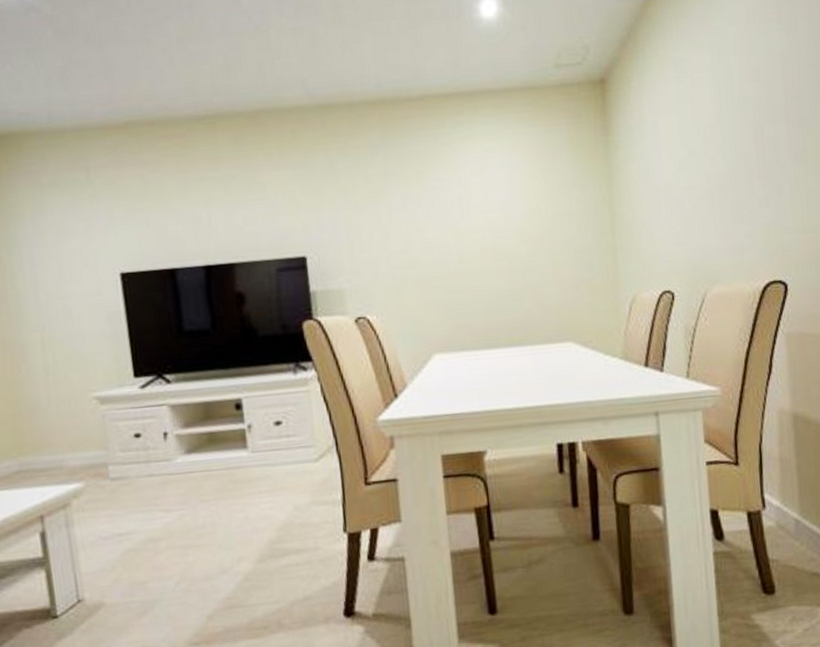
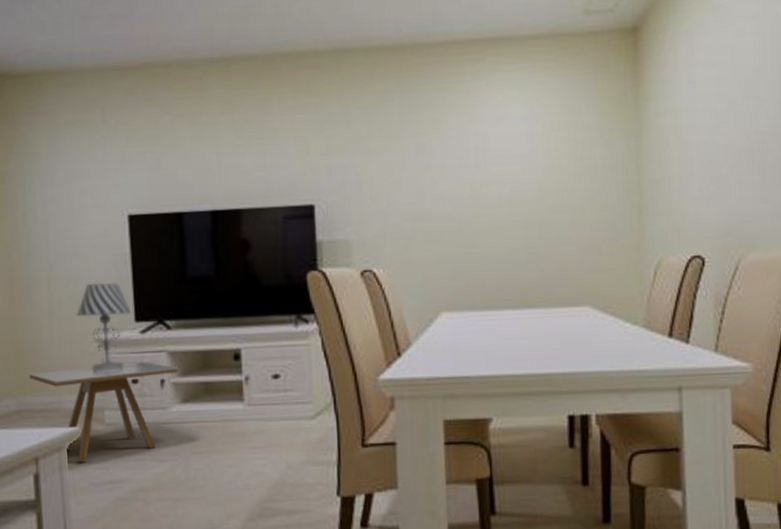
side table: none [29,416,181,518] -> present [29,362,179,463]
table lamp: none [72,340,130,428] -> present [76,283,132,371]

